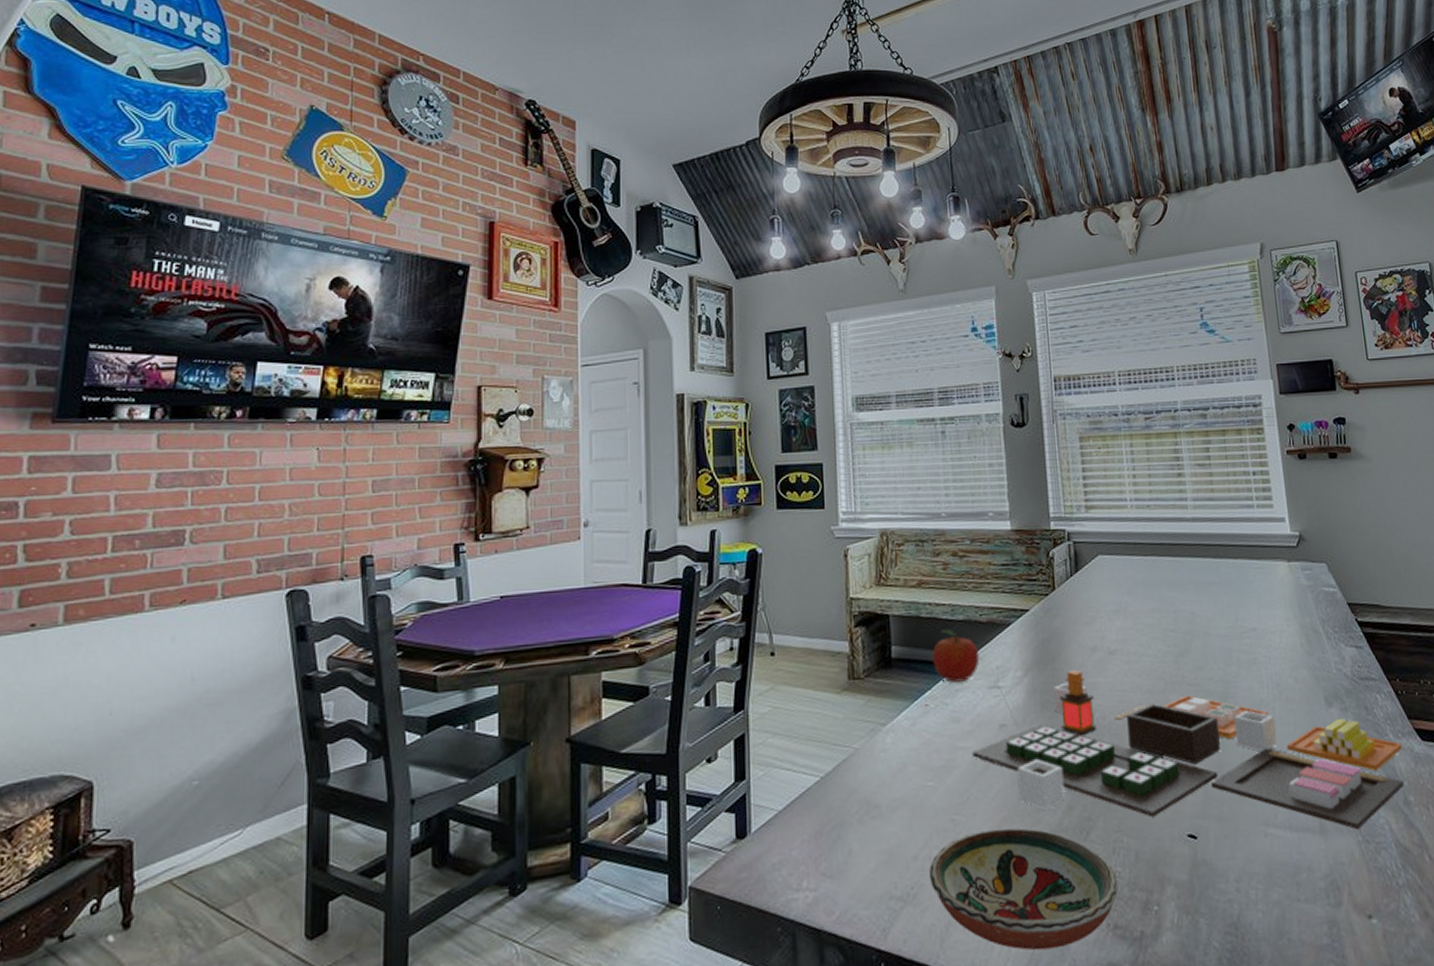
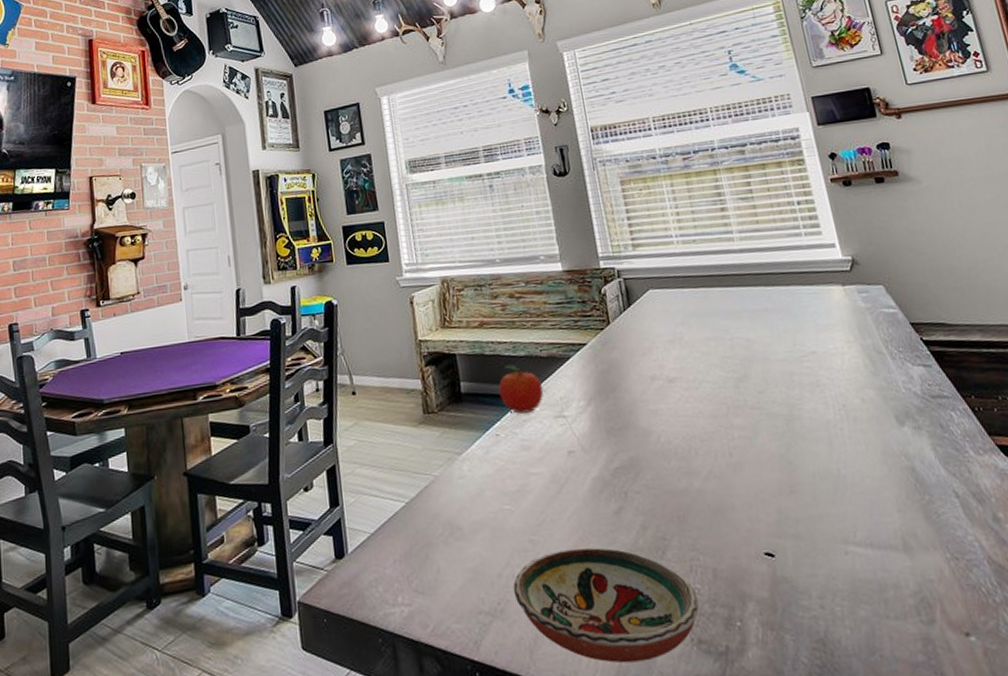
toy food set: present [972,670,1404,829] -> none [544,398,991,547]

